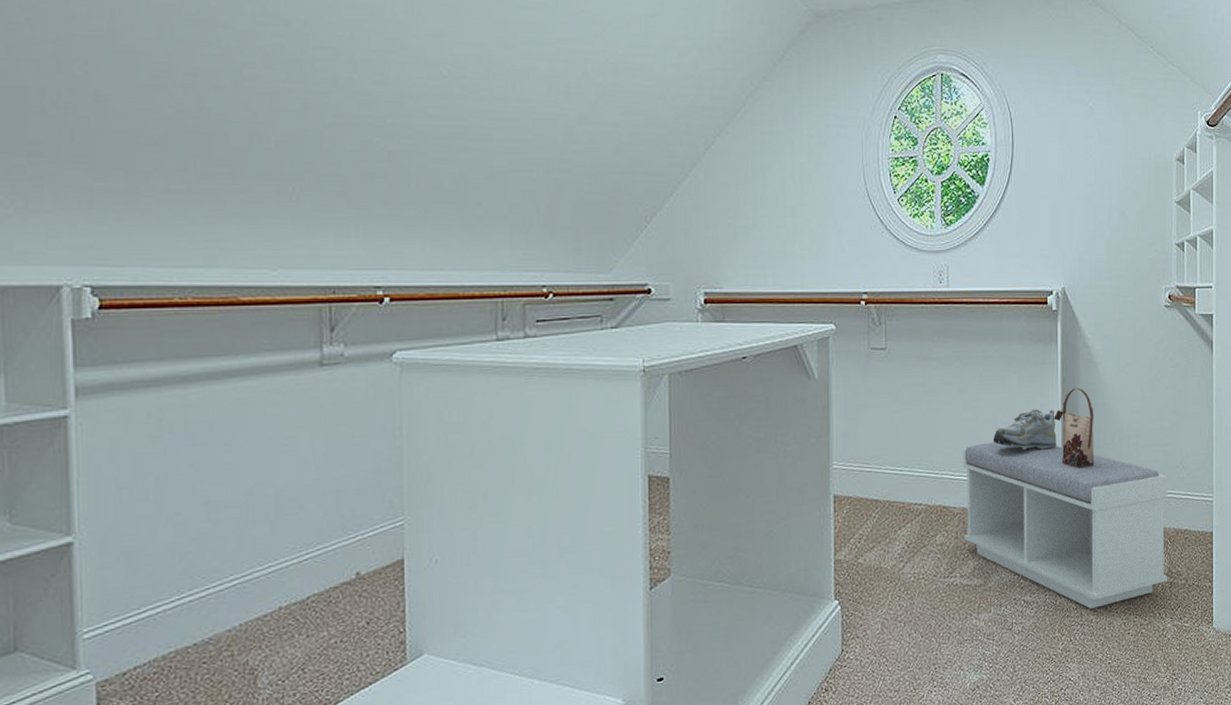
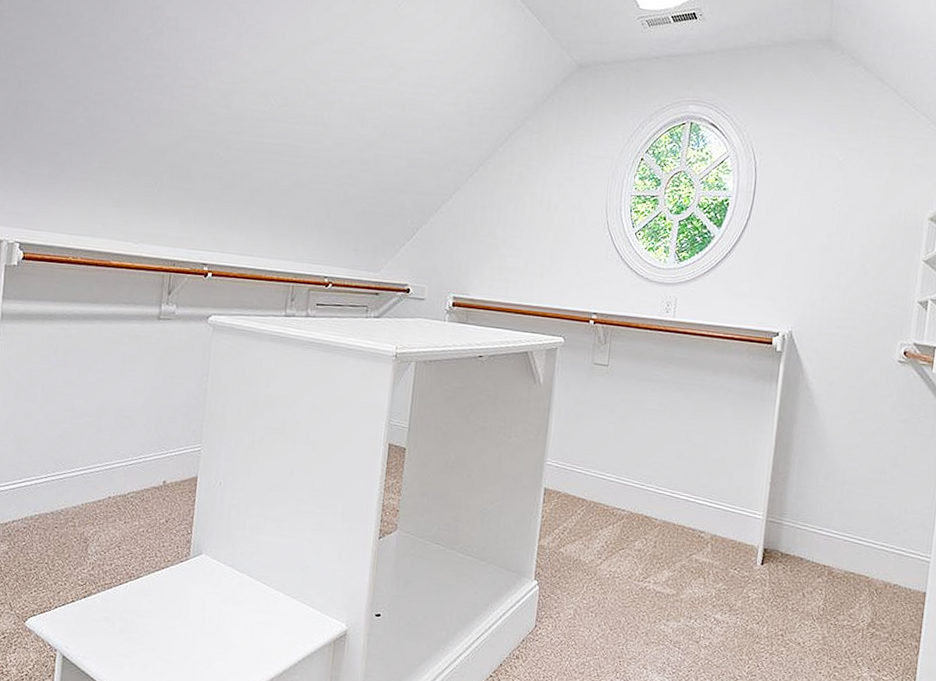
bench: present [963,442,1168,609] -> none [662,464,882,641]
shoe: present [992,409,1058,452] -> none [701,441,768,481]
handbag: present [1053,388,1095,469] -> none [765,427,809,505]

